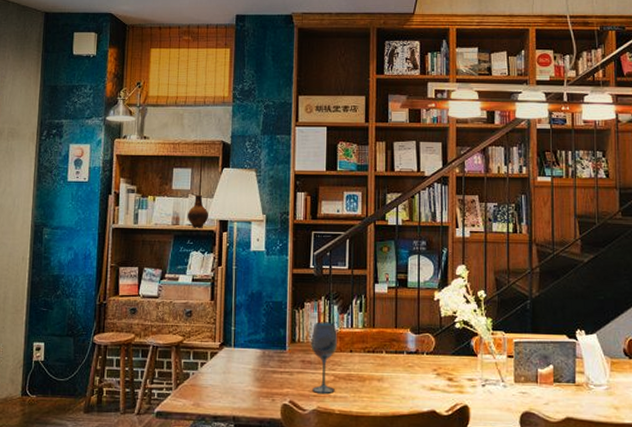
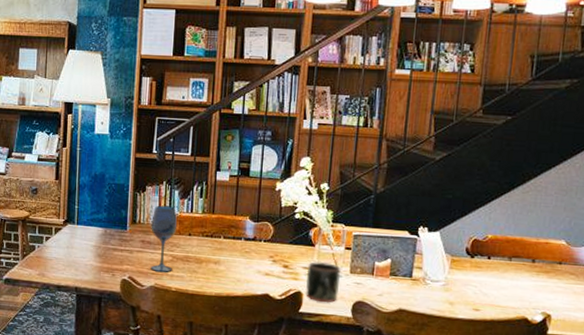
ceramic jug: present [187,194,209,228] -> none [33,75,55,110]
mug: none [471,371,506,416] -> present [306,261,341,303]

